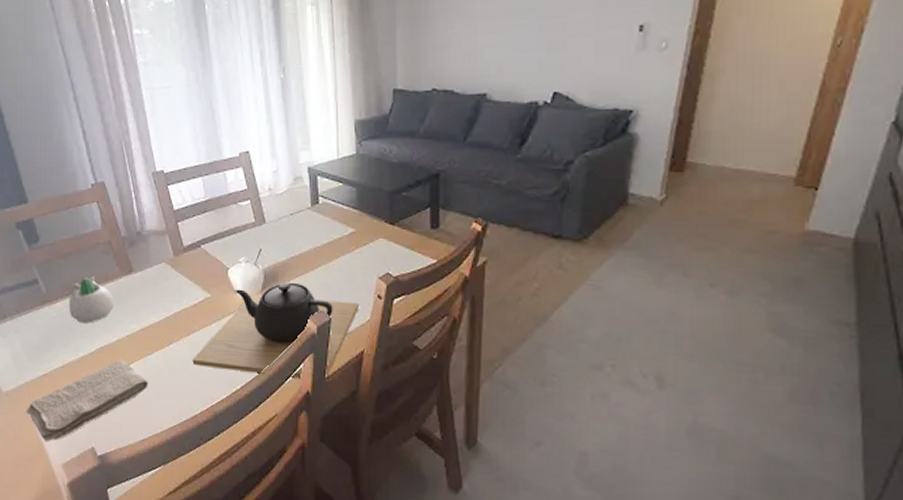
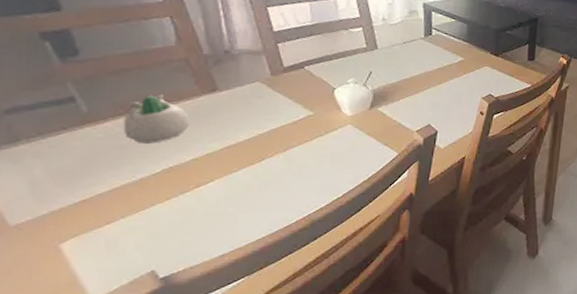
washcloth: present [26,359,148,442] -> none [49,178,233,274]
teapot: present [192,282,359,378] -> none [288,101,463,183]

